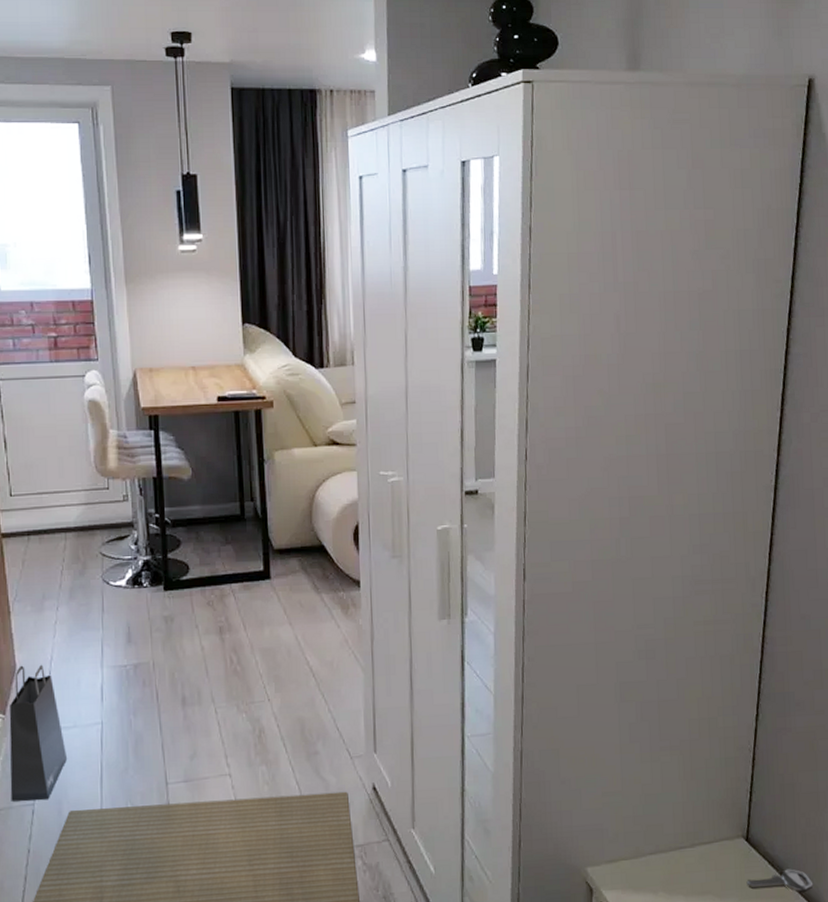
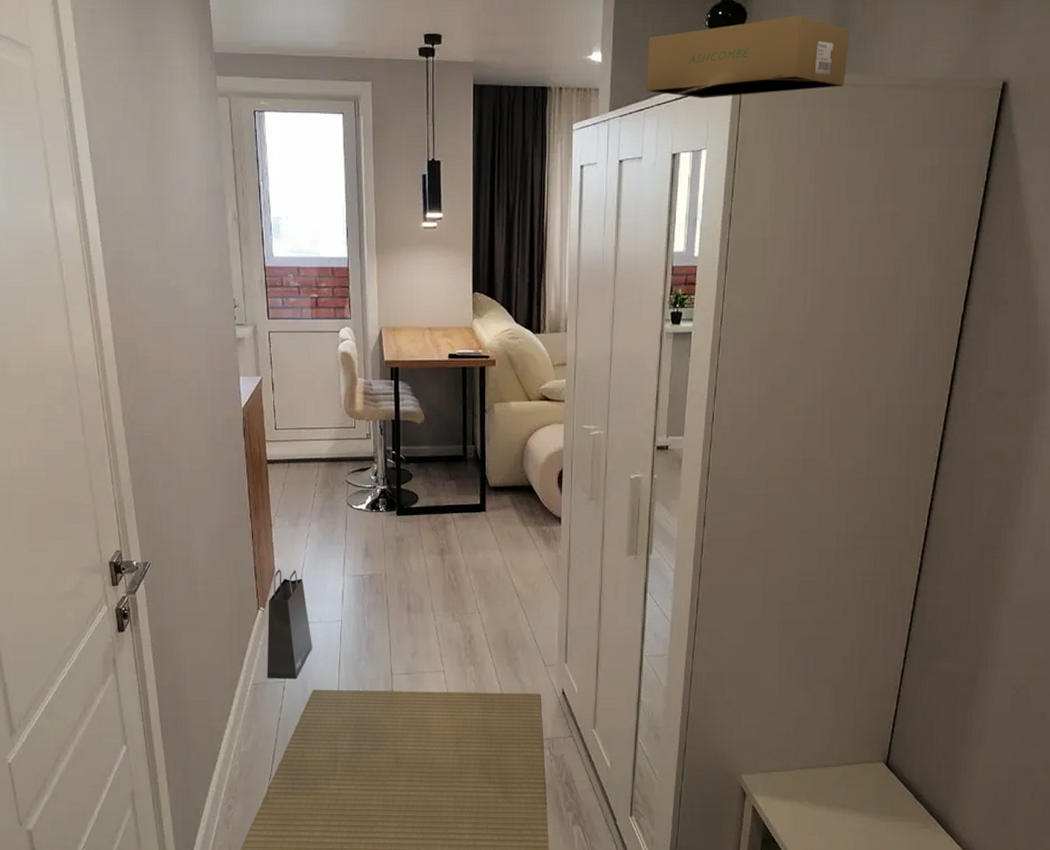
box: none [427,9,645,100] -> present [646,15,850,98]
key: present [746,869,814,893] -> none [883,793,944,815]

